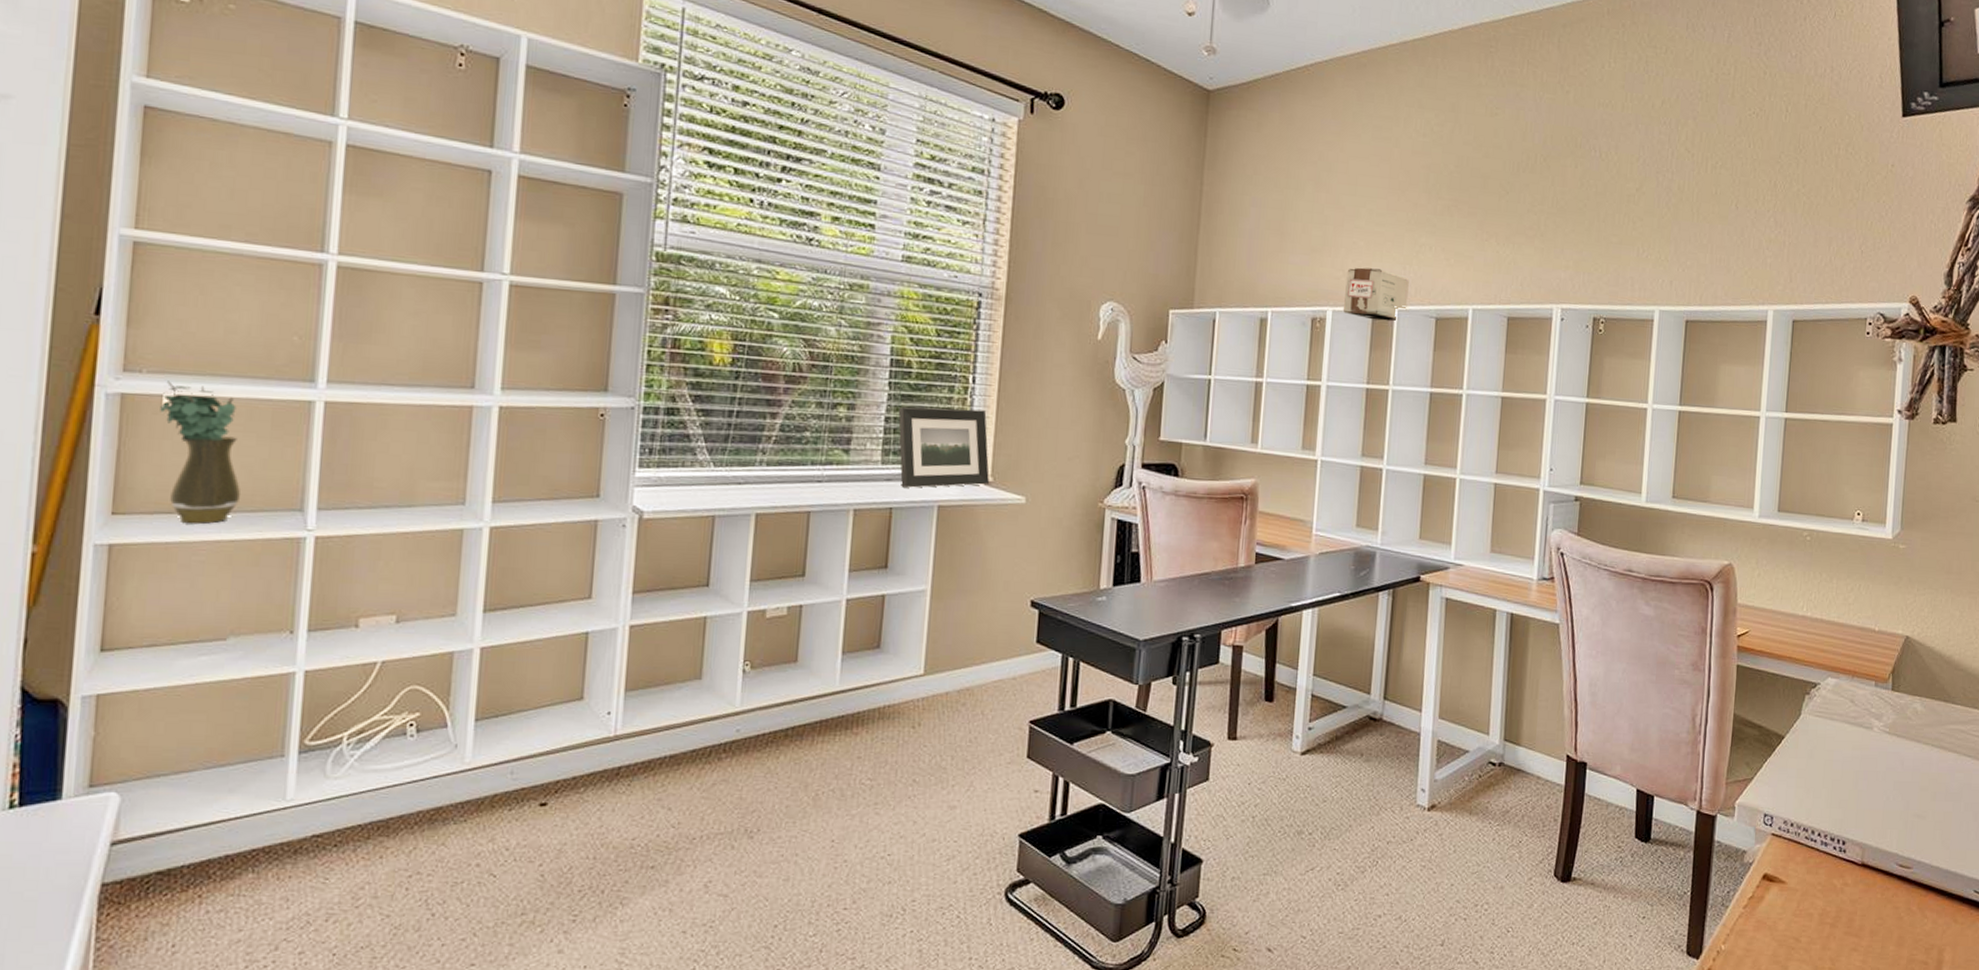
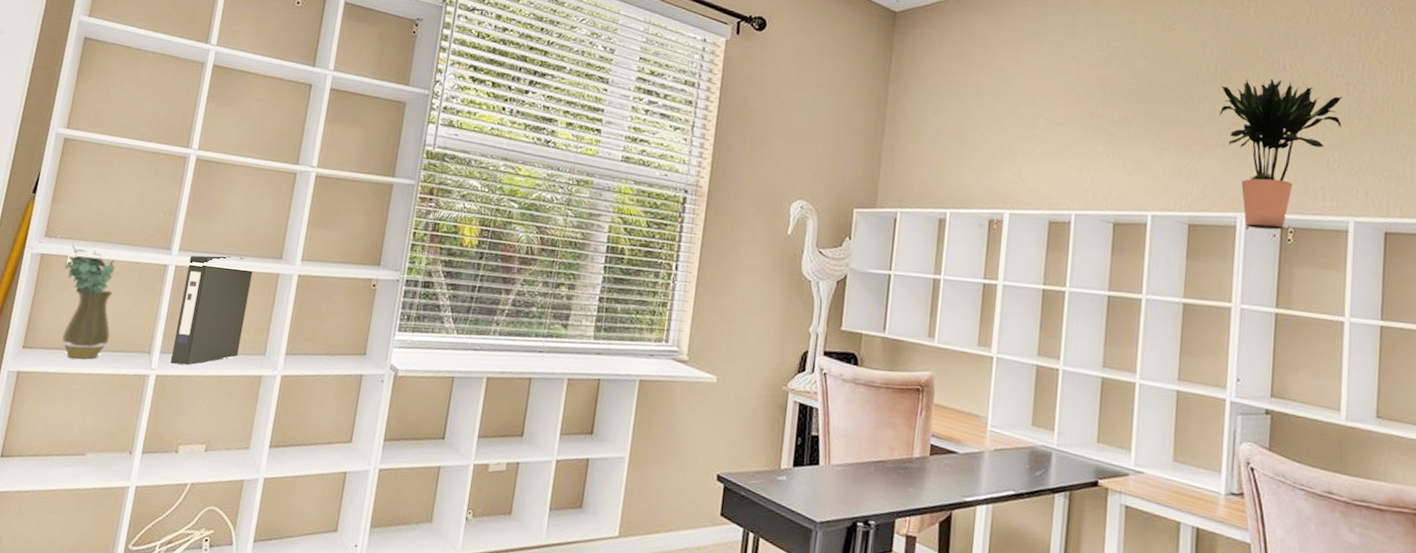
binder: none [334,387,436,523] -> present [171,255,253,365]
picture frame: present [898,406,989,488] -> none [609,288,686,364]
box: present [1343,267,1409,322] -> none [1019,173,1086,225]
potted plant: none [1539,167,1654,321] -> present [1220,79,1344,230]

